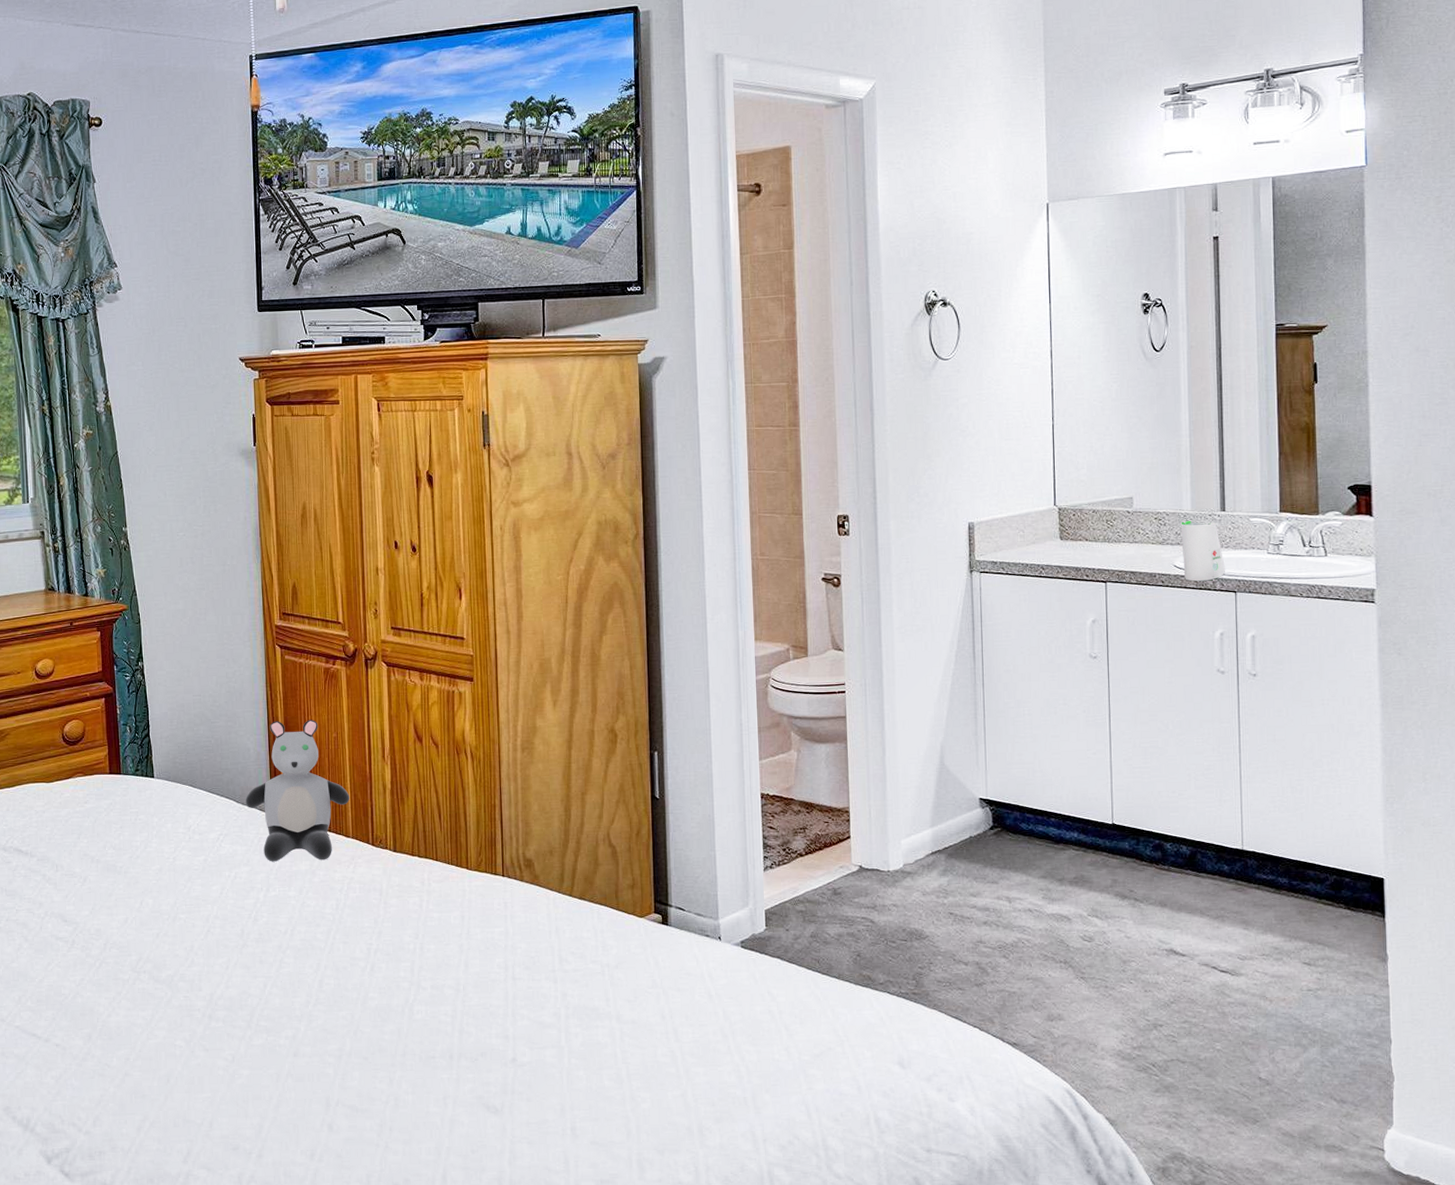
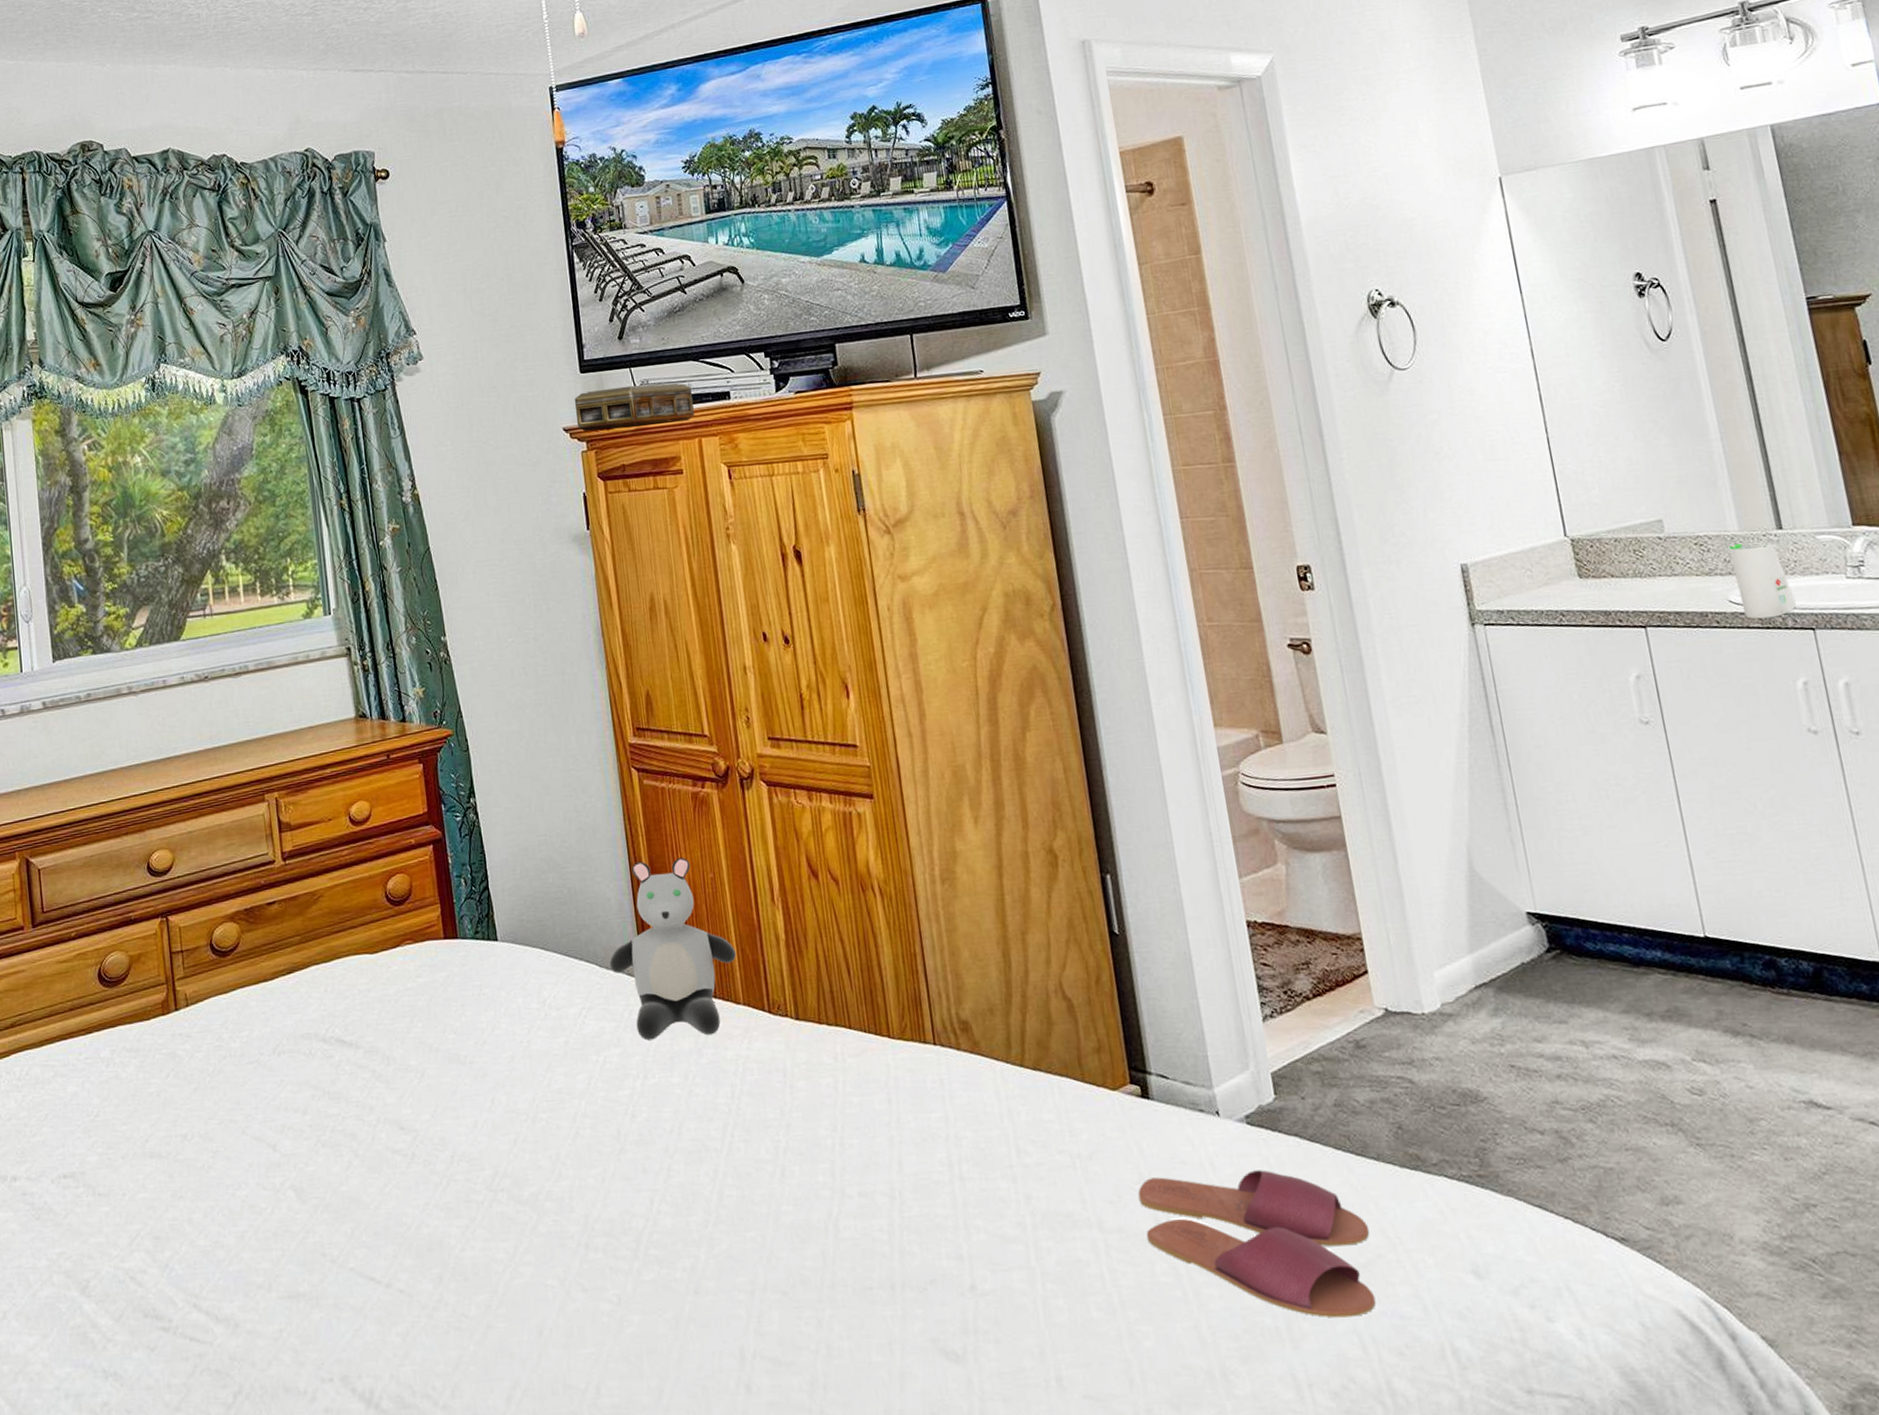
decorative box: none [250,325,353,363] -> present [574,382,695,432]
slippers: none [651,982,825,1093] -> present [1138,1170,1376,1318]

